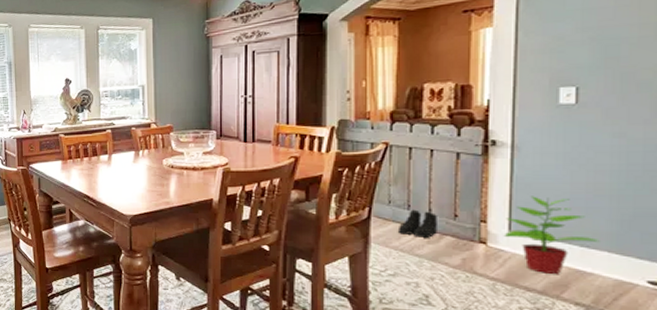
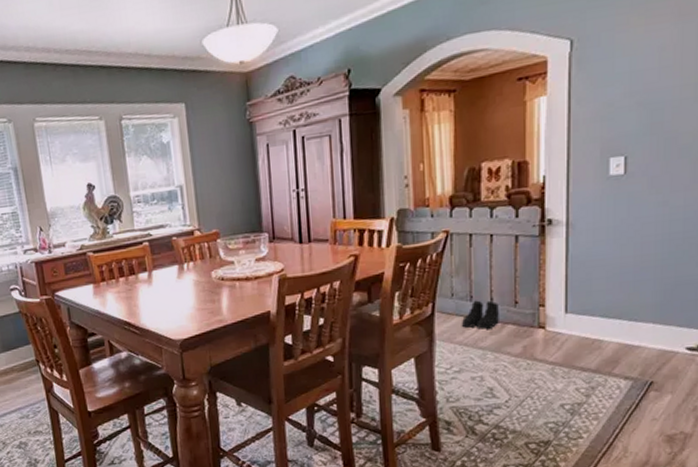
potted plant: present [504,196,600,274] -> none [561,274,646,352]

